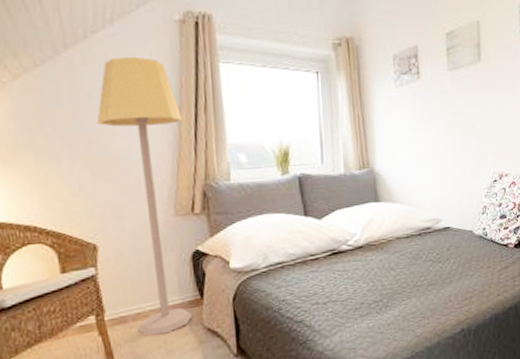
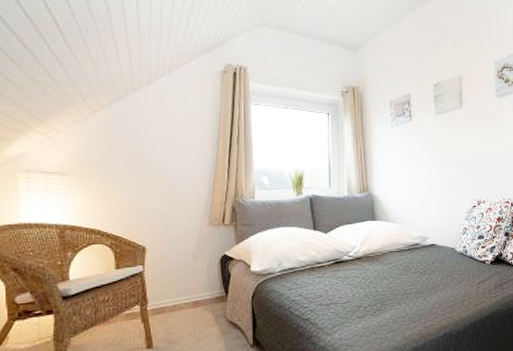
lamp: present [96,56,193,336] -> none [153,98,219,325]

